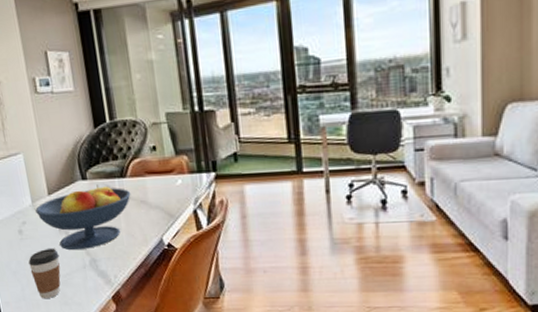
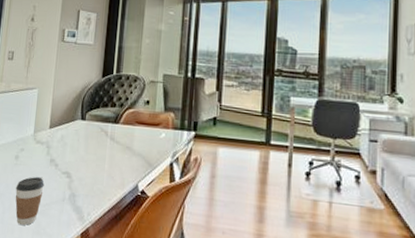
fruit bowl: present [35,185,131,251] -> none [35,126,120,183]

